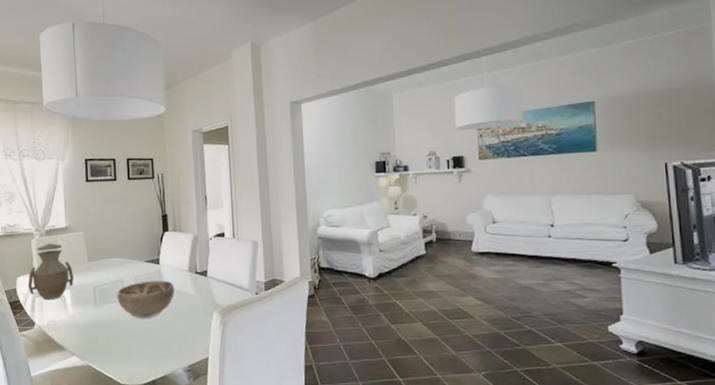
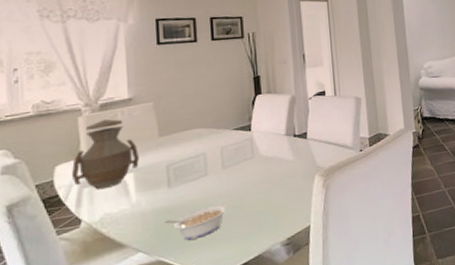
legume: none [93,326,140,352] -> present [165,204,227,240]
decorative bowl: present [117,280,175,318] -> none [198,148,270,194]

